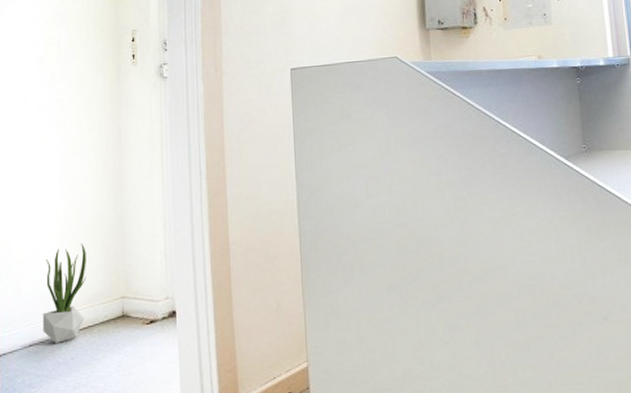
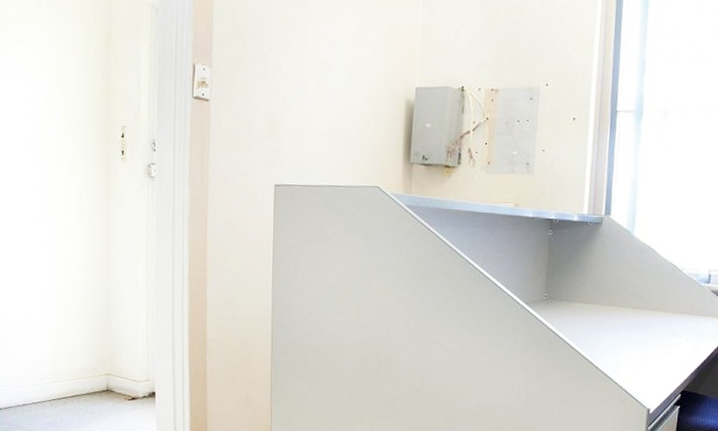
potted plant: present [42,243,86,343] -> none [35,322,75,406]

